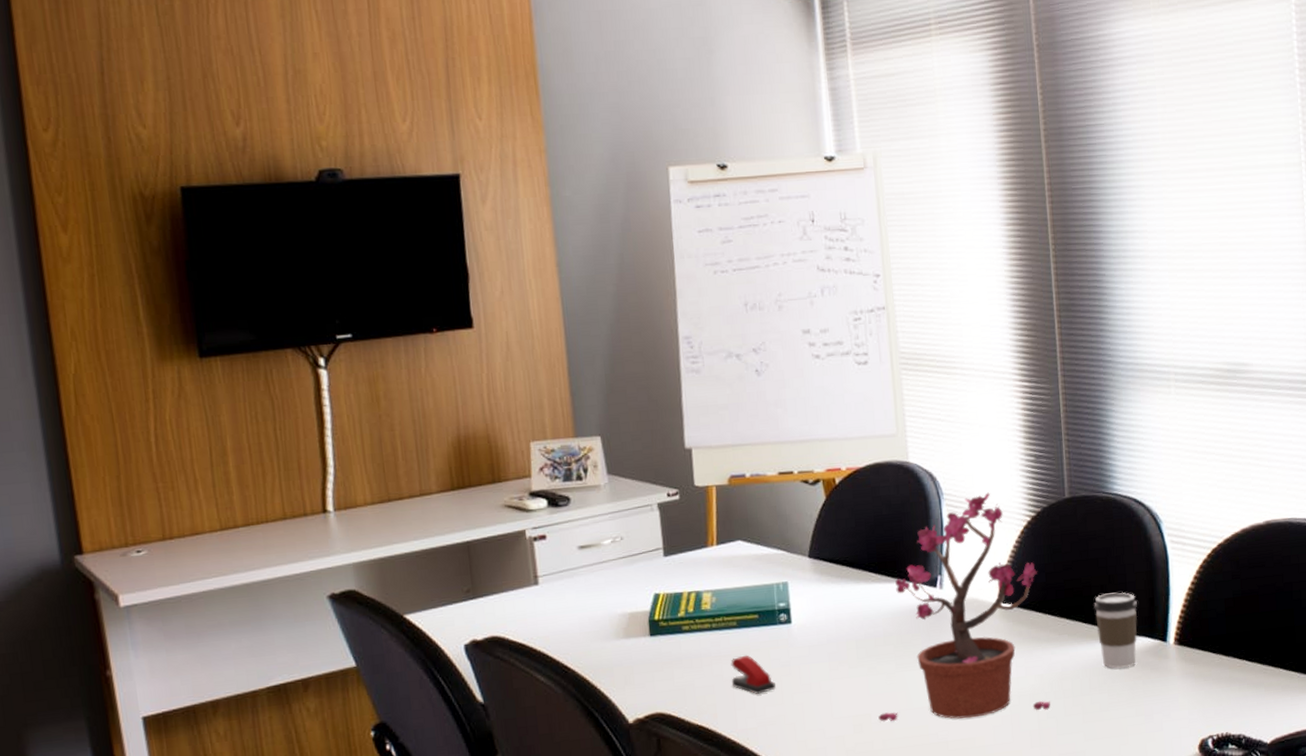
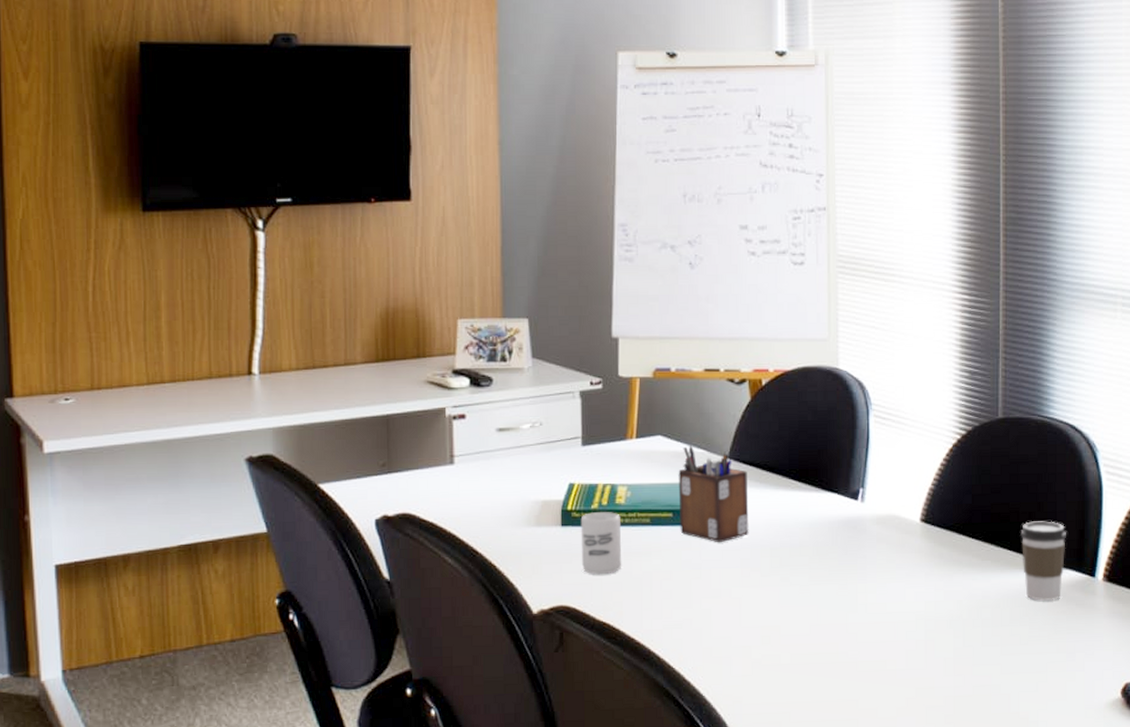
cup: none [668,618,713,681] -> present [580,512,622,575]
stapler: present [731,655,776,694] -> none [640,554,684,595]
desk organizer: none [760,547,834,640] -> present [678,445,749,543]
potted plant: present [878,492,1050,722] -> none [788,406,968,640]

